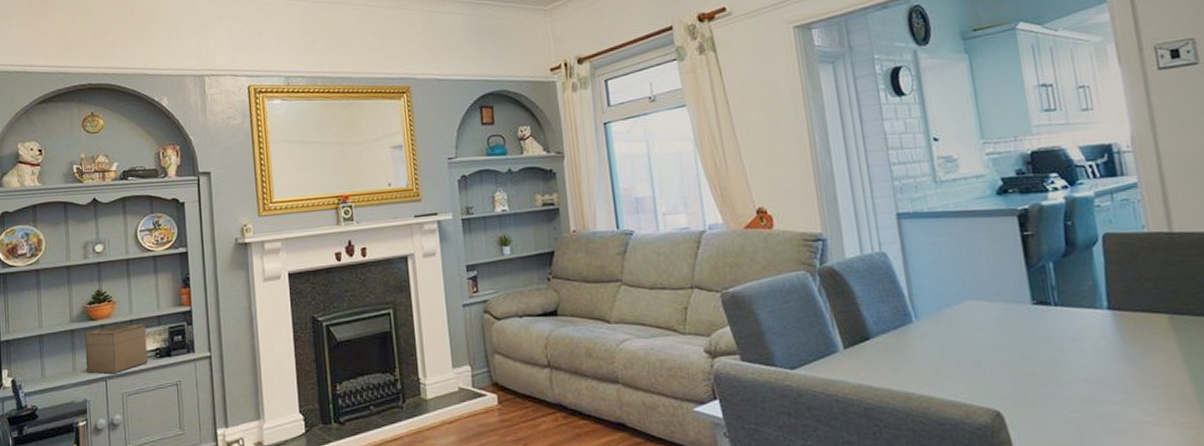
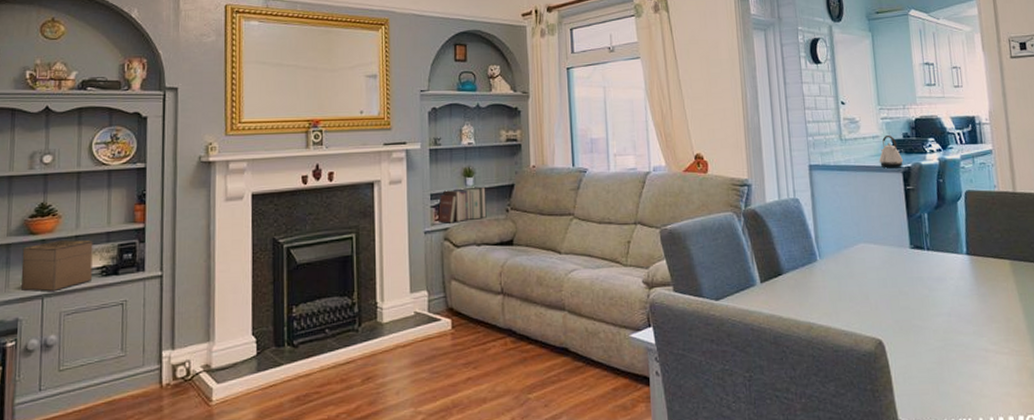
books: none [475,255,527,295] -> present [437,186,487,223]
kettle: none [985,172,1019,212] -> present [878,134,904,168]

